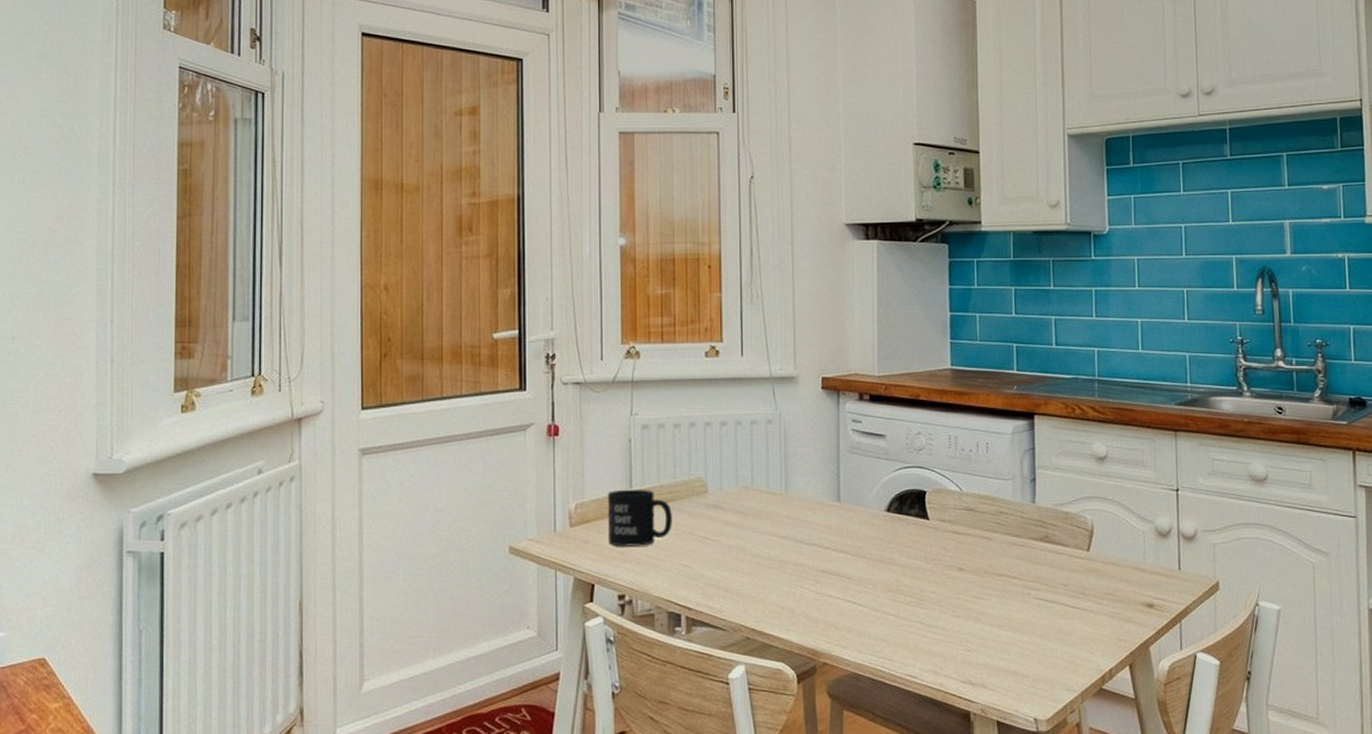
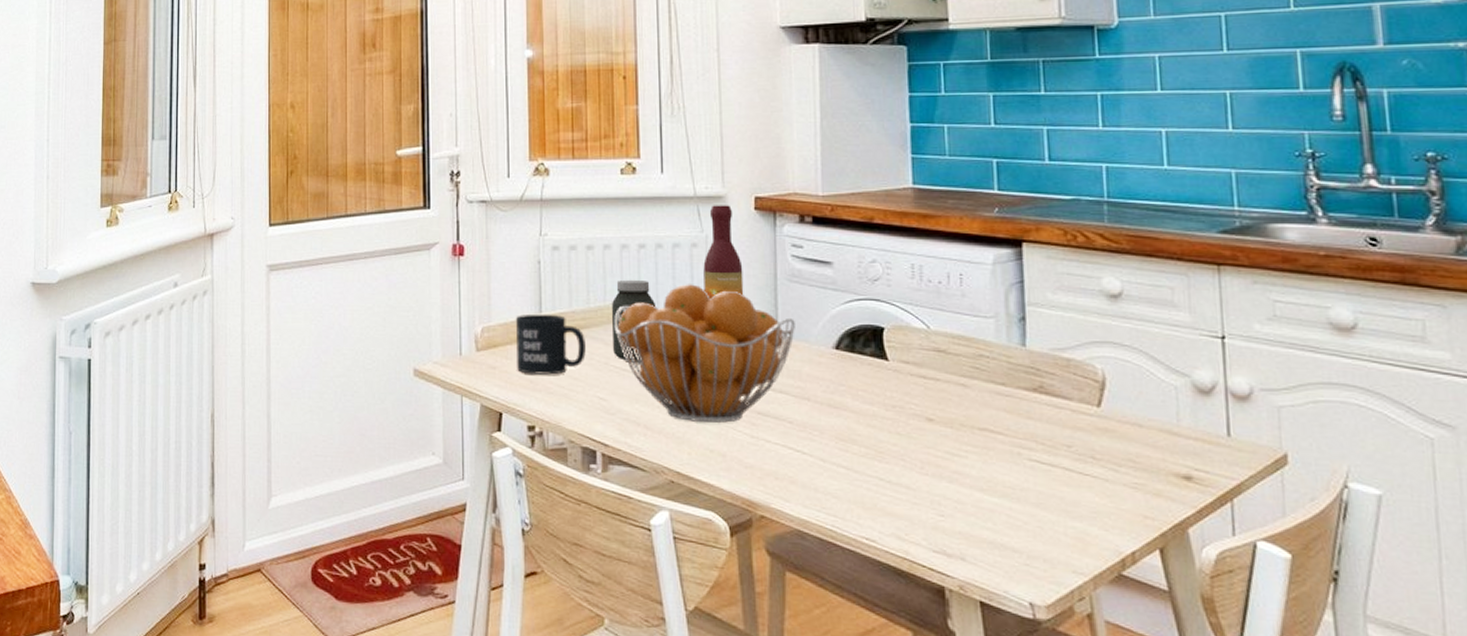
jar: none [695,454,736,530] -> present [611,279,657,361]
fruit basket: none [698,457,854,582] -> present [614,284,795,423]
wine bottle: none [777,385,812,470] -> present [703,205,744,299]

